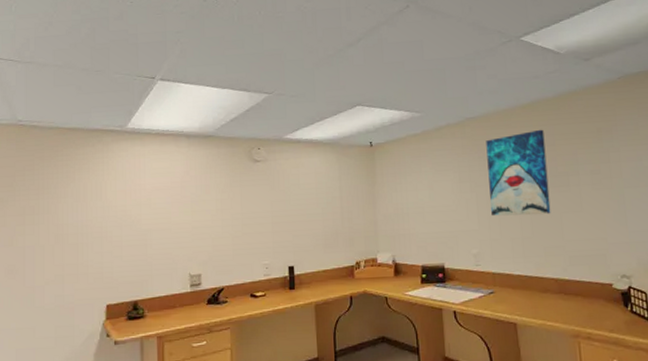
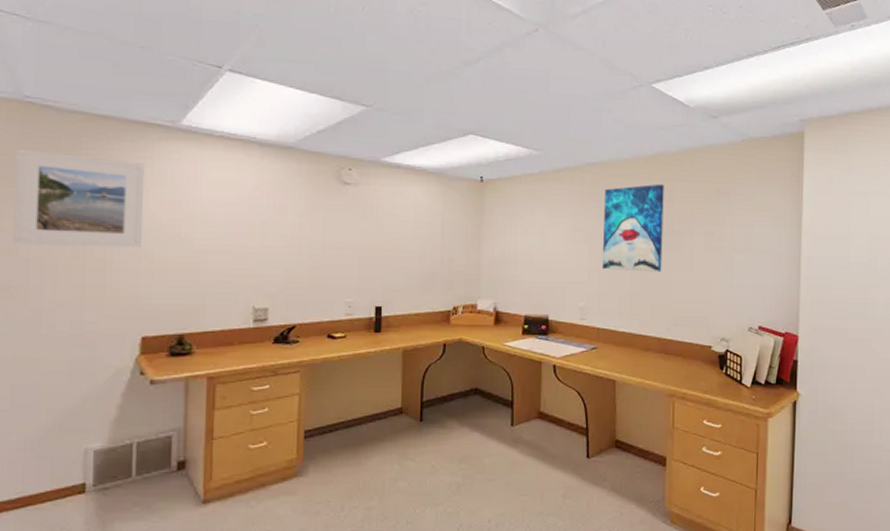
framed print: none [13,161,104,237] -> present [12,148,145,248]

